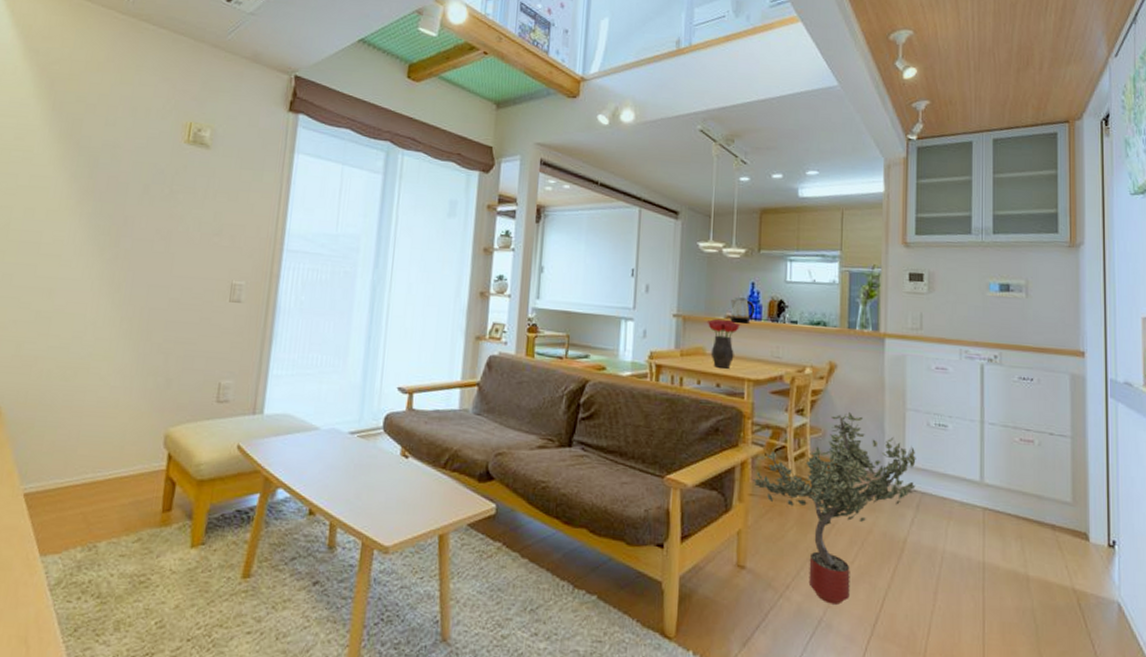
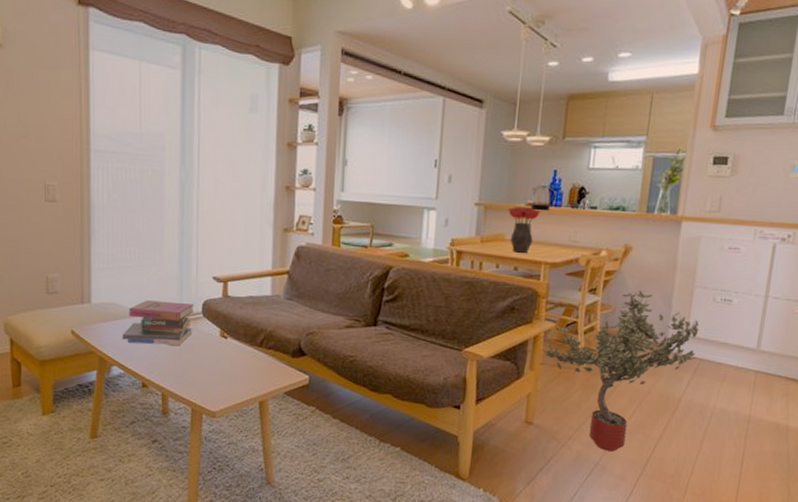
books: none [293,412,375,466] -> present [122,300,193,346]

